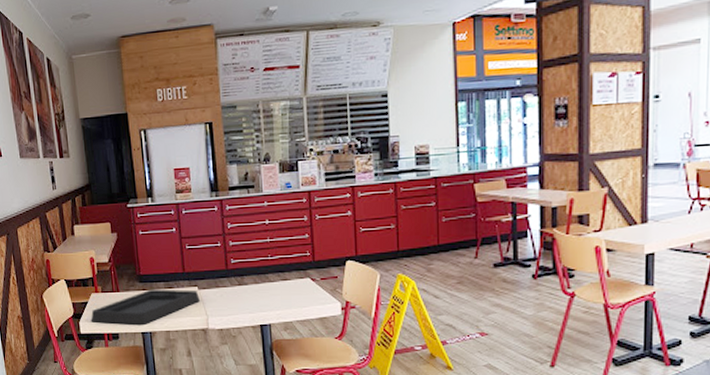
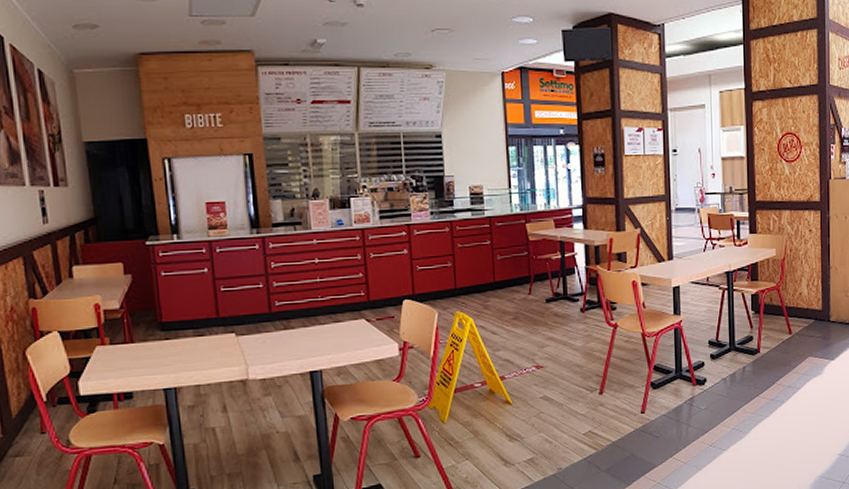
tray: present [91,289,200,326] -> none [94,337,238,382]

